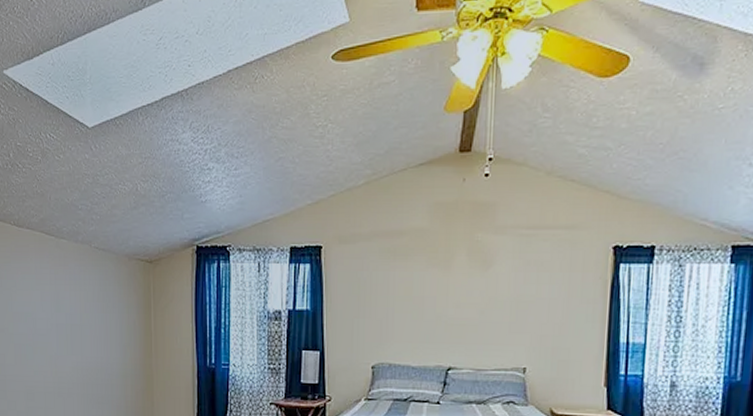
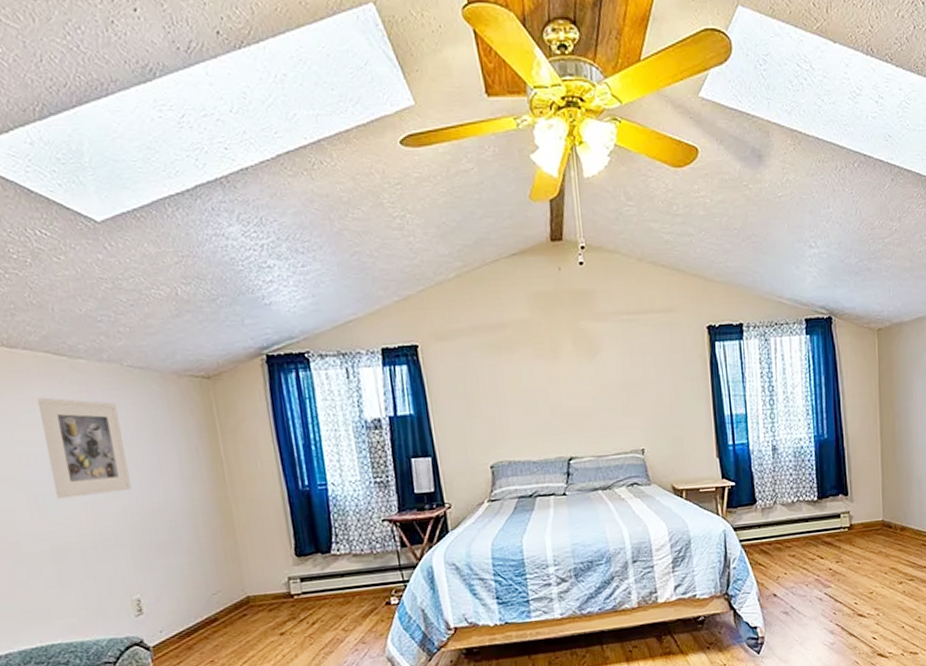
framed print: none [31,268,84,351] -> present [37,397,132,499]

